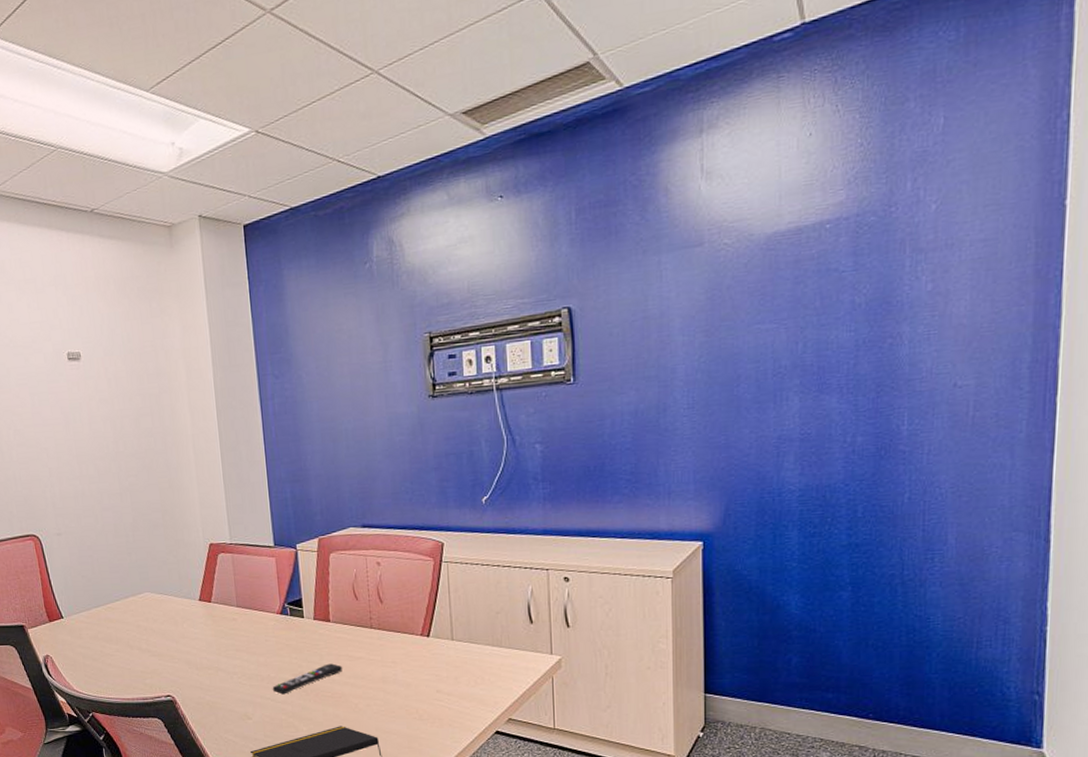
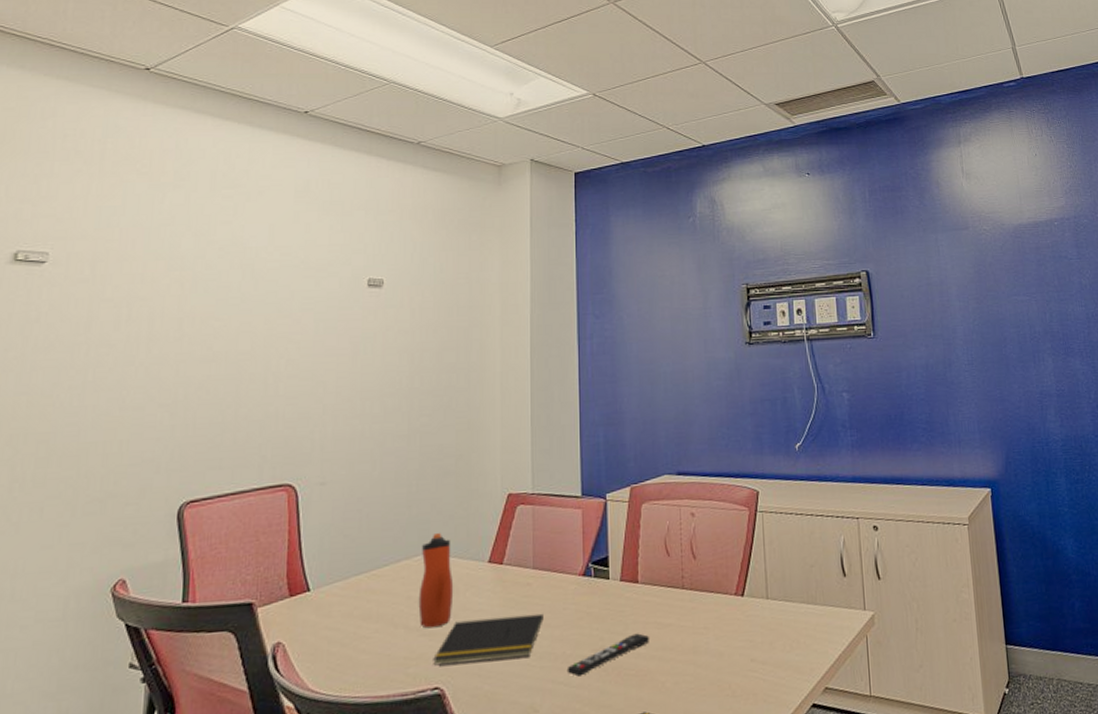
water bottle: none [144,576,174,651] -> present [418,533,454,629]
notepad: none [163,643,250,679] -> present [433,613,544,666]

